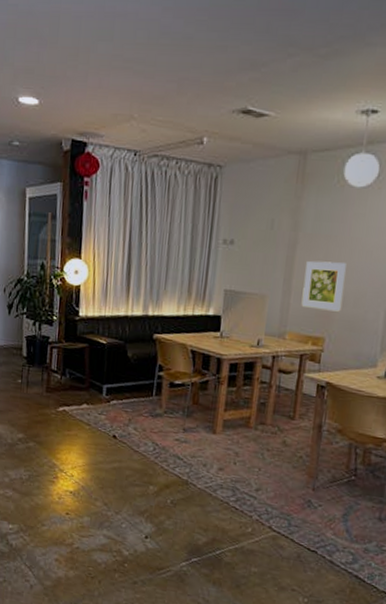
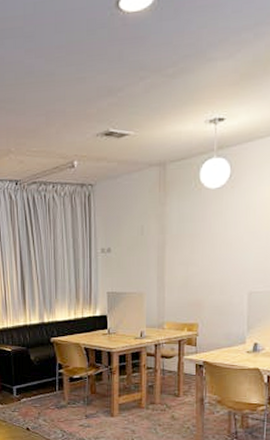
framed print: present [301,261,346,312] -> none [175,257,211,300]

